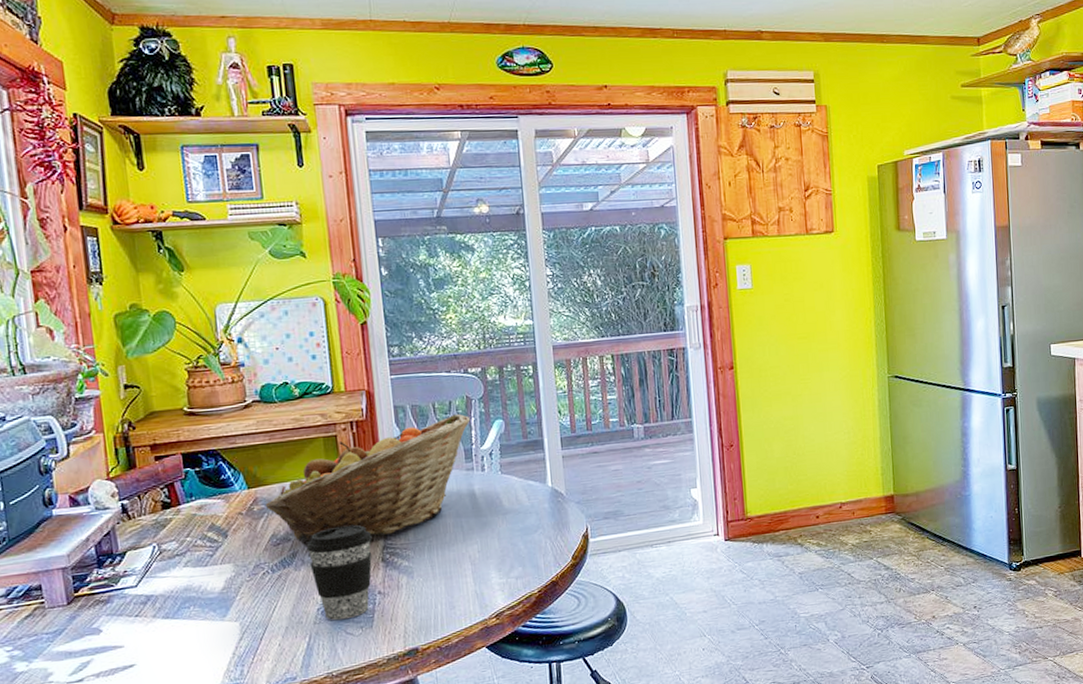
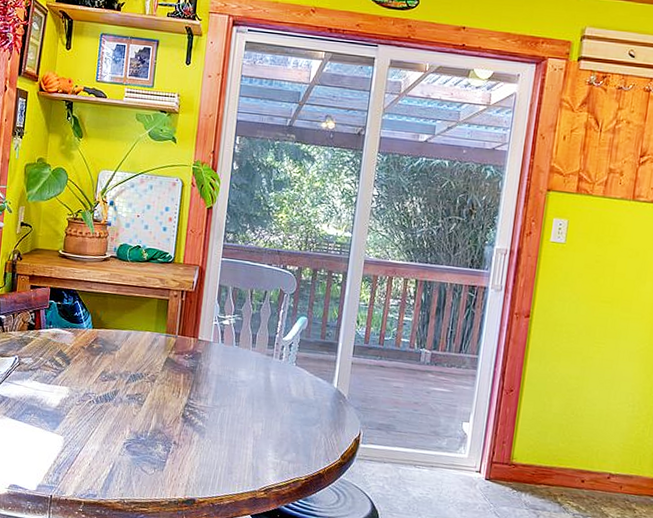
fruit basket: present [265,413,471,543] -> none [102,303,280,395]
coffee cup: present [306,524,372,621] -> none [125,377,179,458]

